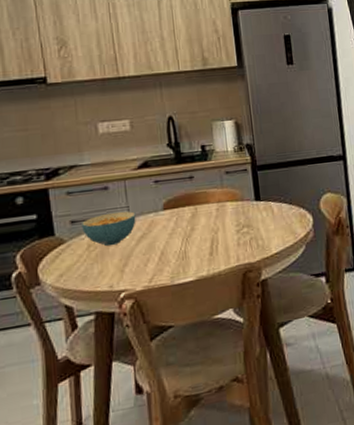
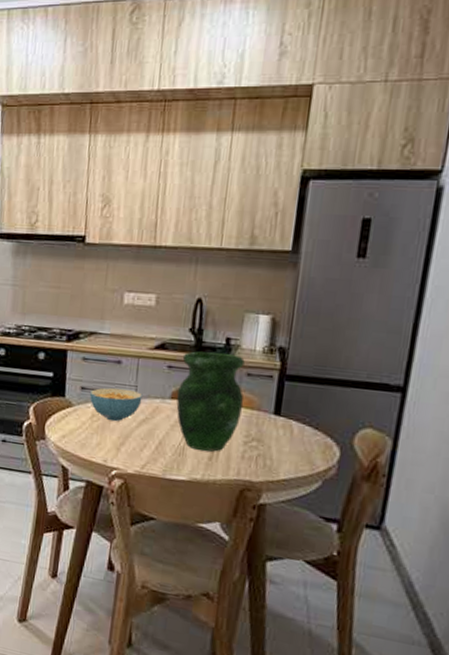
vase: none [166,158,229,250] -> present [176,351,245,452]

